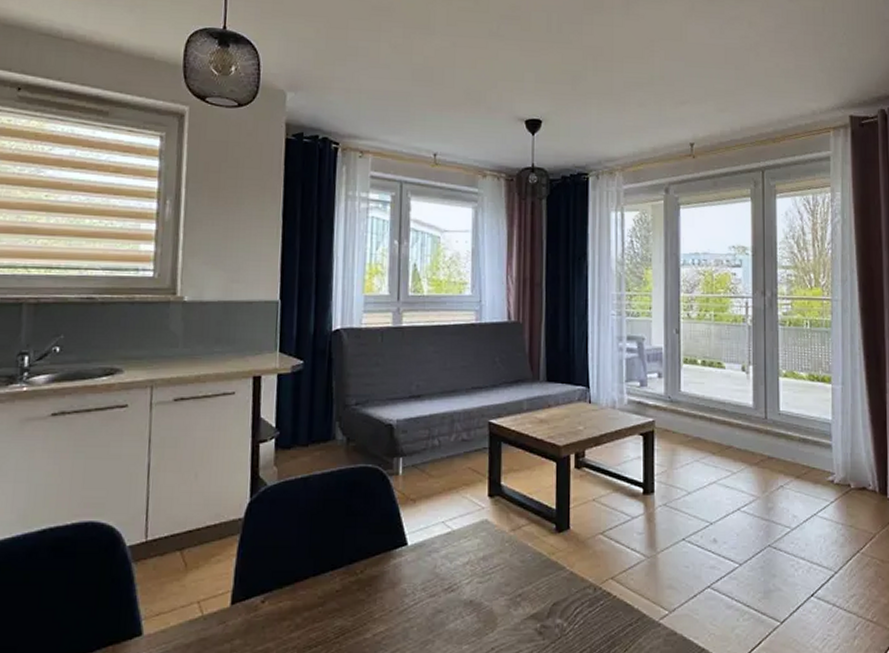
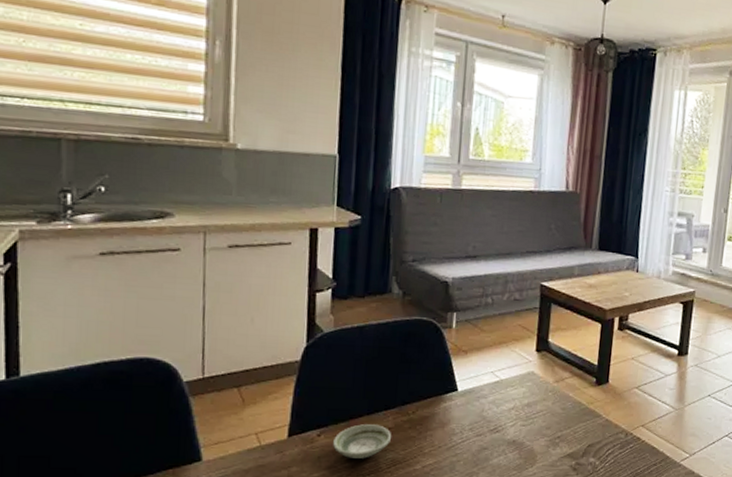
saucer: none [278,587,340,627] -> present [333,424,392,459]

